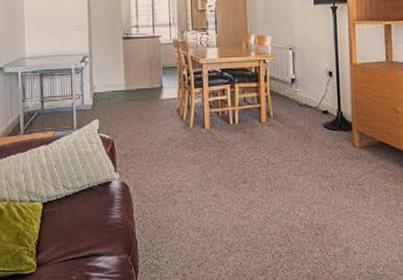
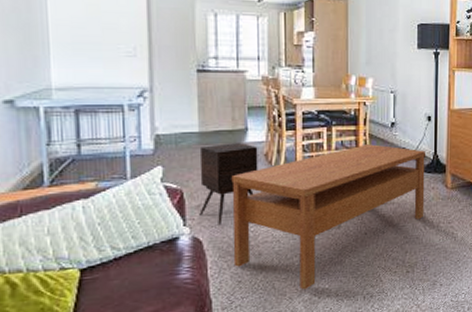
side table: none [126,98,172,173] -> present [199,142,258,226]
coffee table: none [151,101,331,241] -> present [231,144,425,290]

